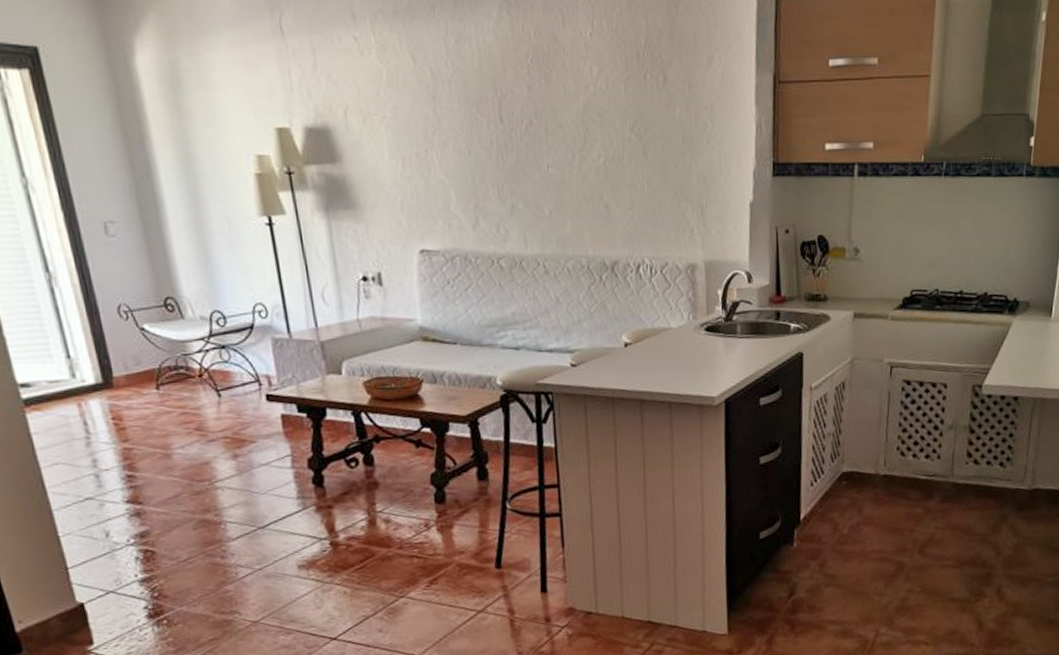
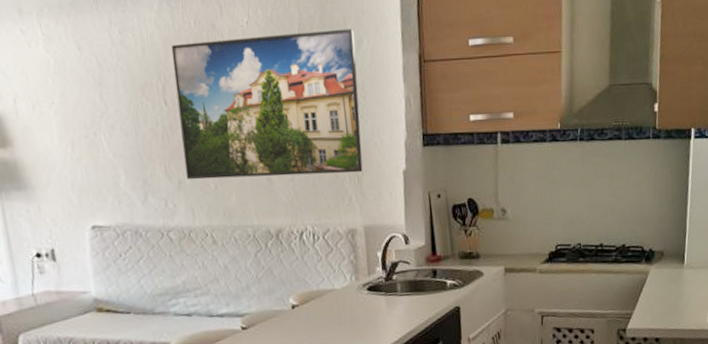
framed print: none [509,44,707,205] -> present [170,28,363,180]

